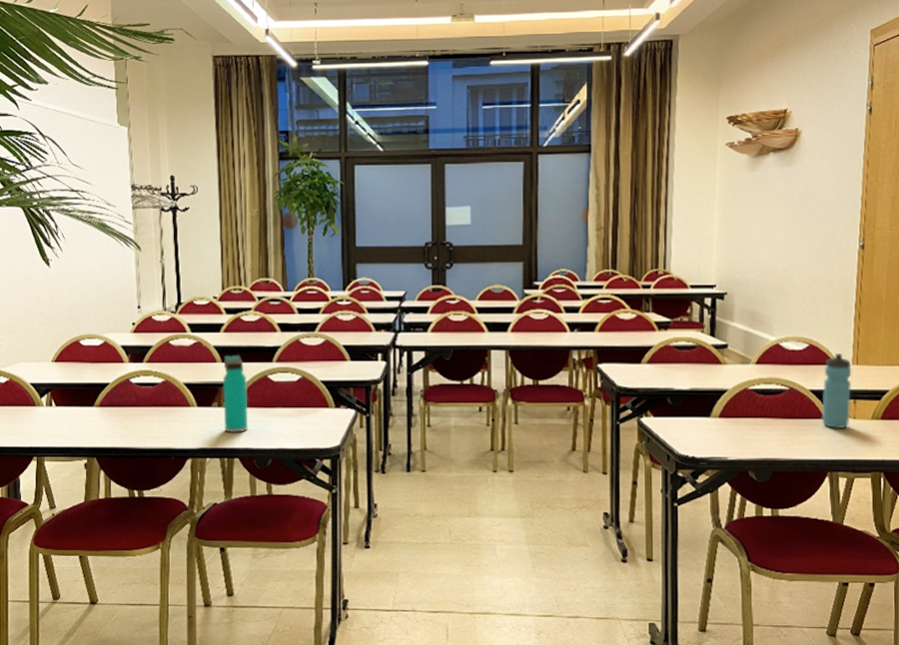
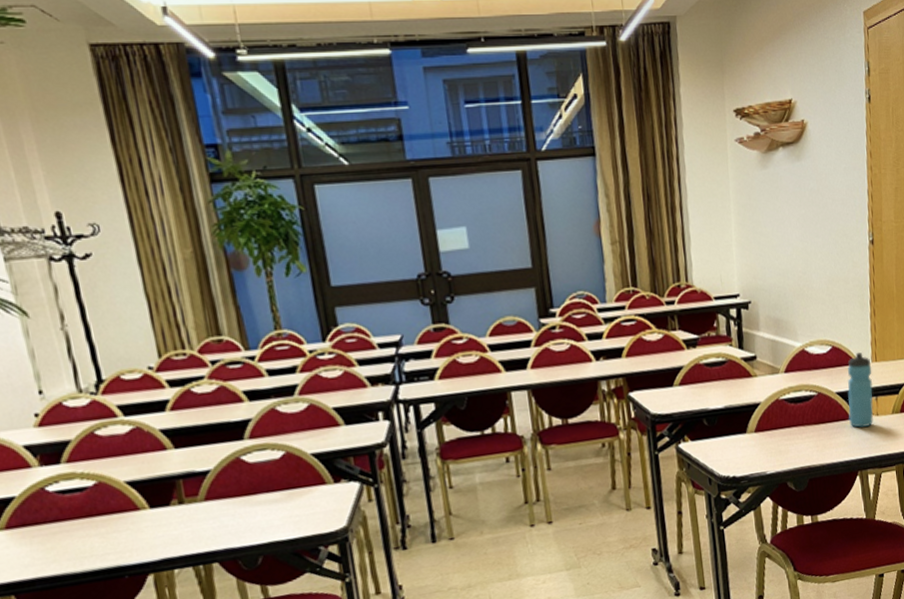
water bottle: present [223,354,248,433] -> none [177,436,225,534]

